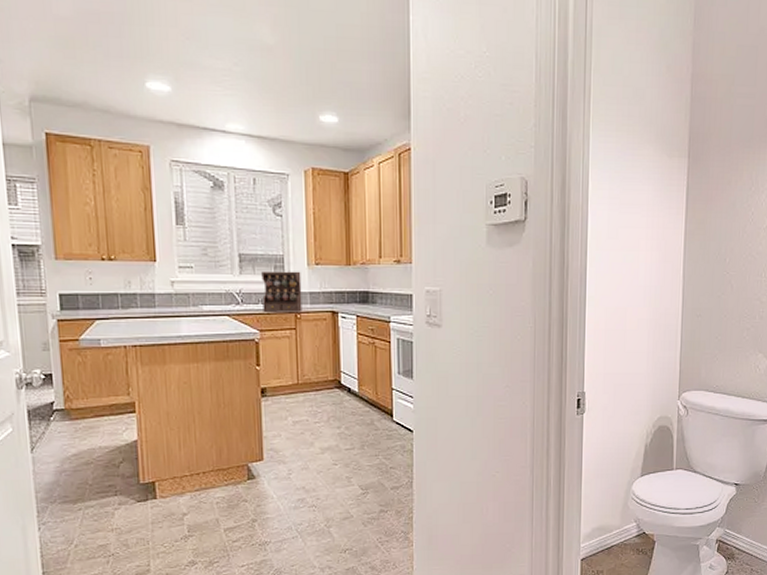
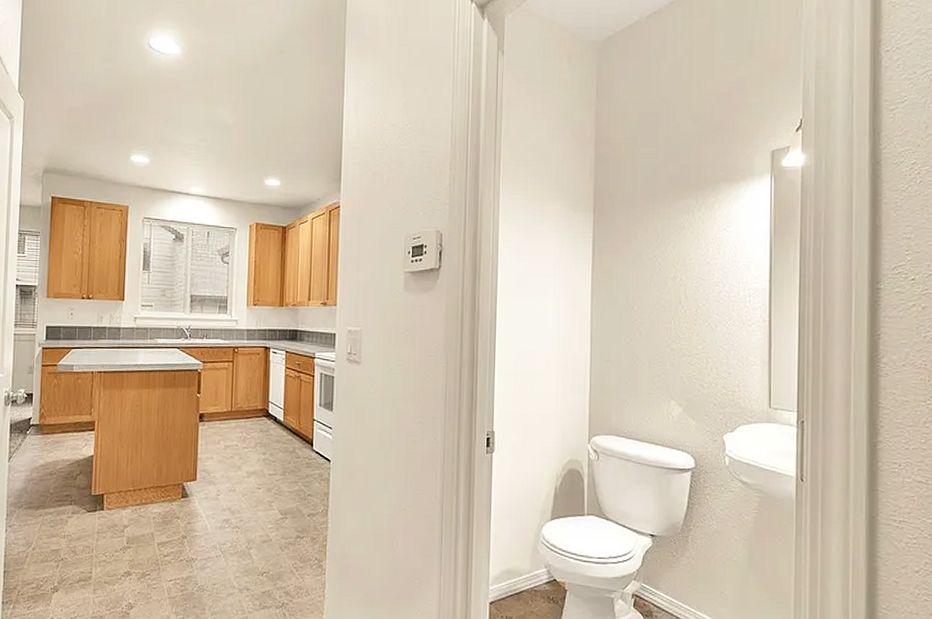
spice rack: present [261,271,302,313] -> none [207,310,241,348]

